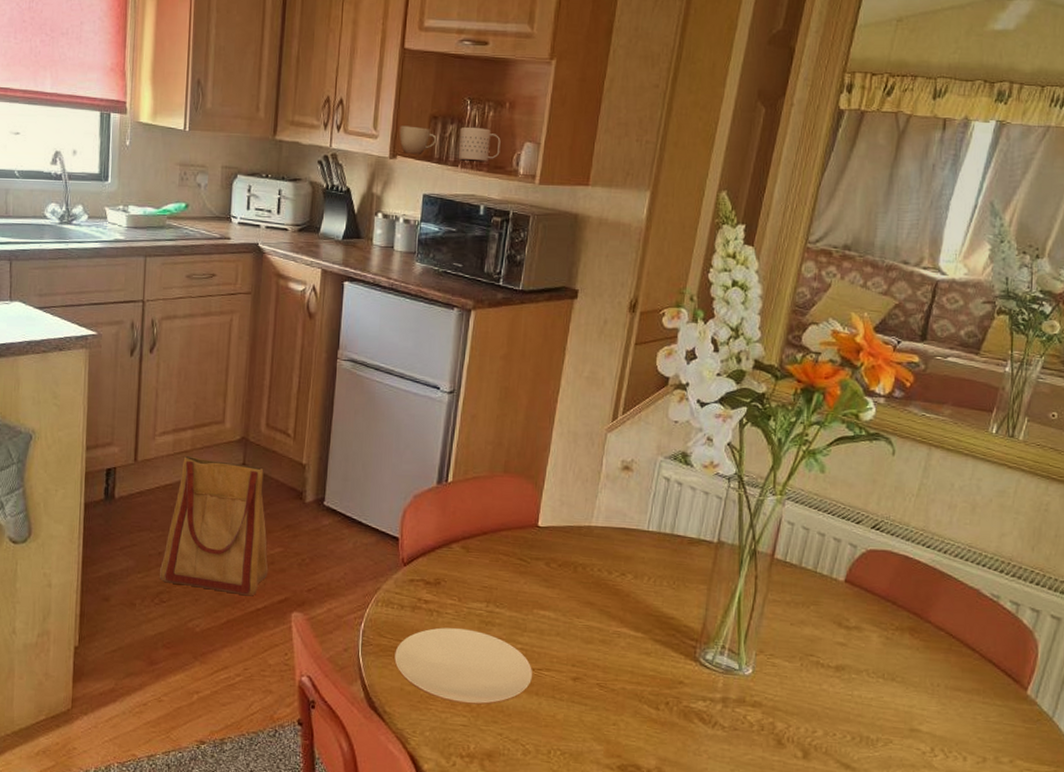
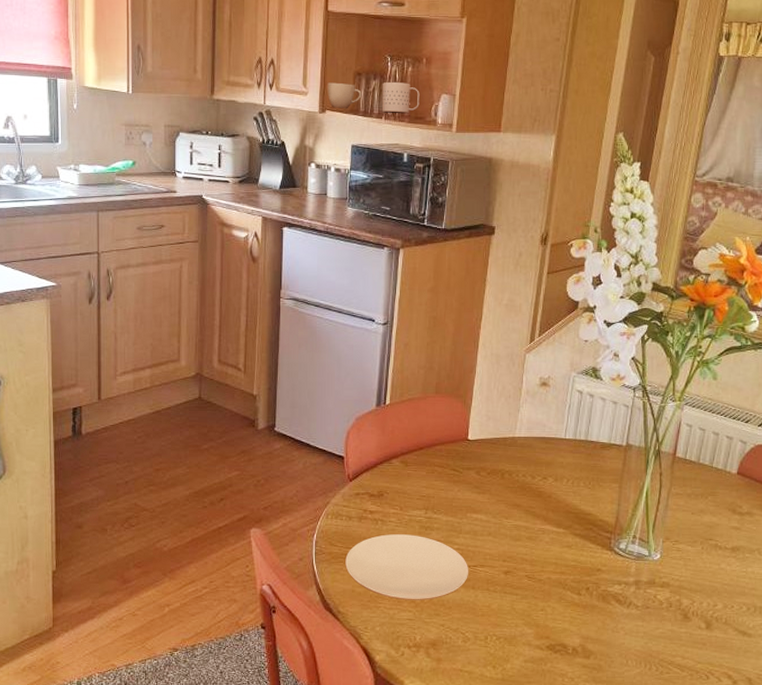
shopping bag: present [160,456,269,596] -> none [128,393,227,516]

